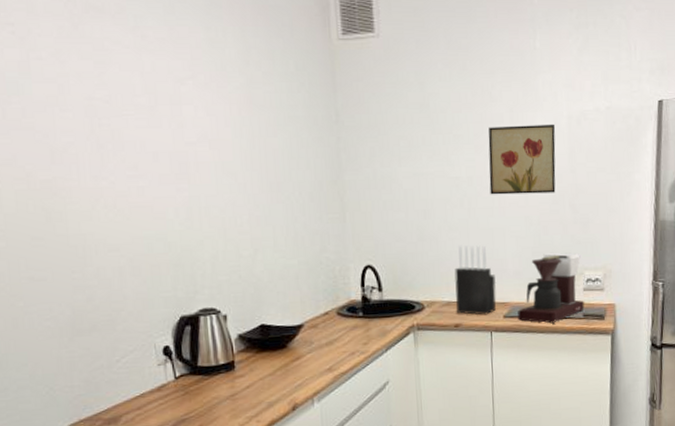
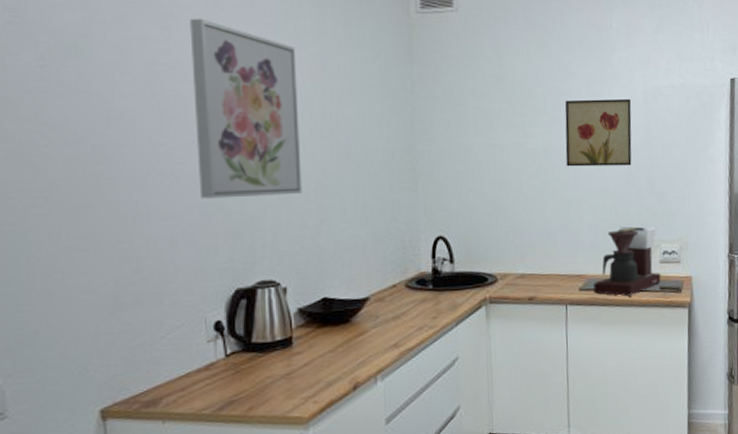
wall art: none [120,52,236,231] -> present [190,18,302,199]
knife block: present [454,245,497,315] -> none [529,216,572,288]

